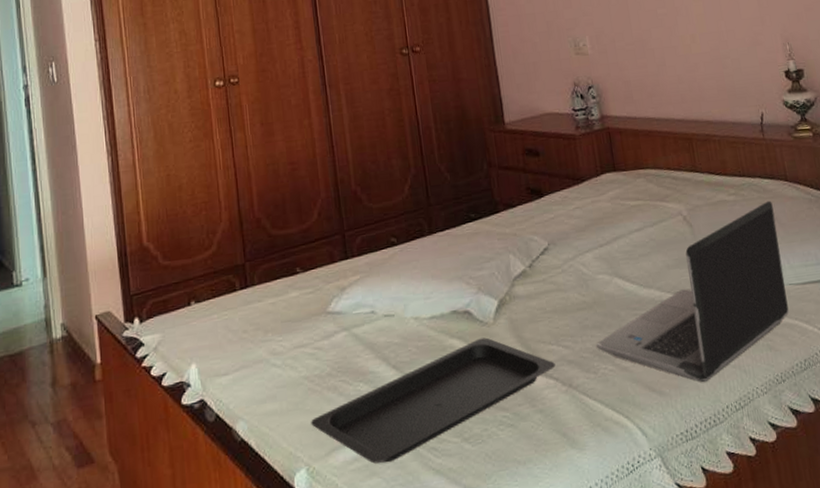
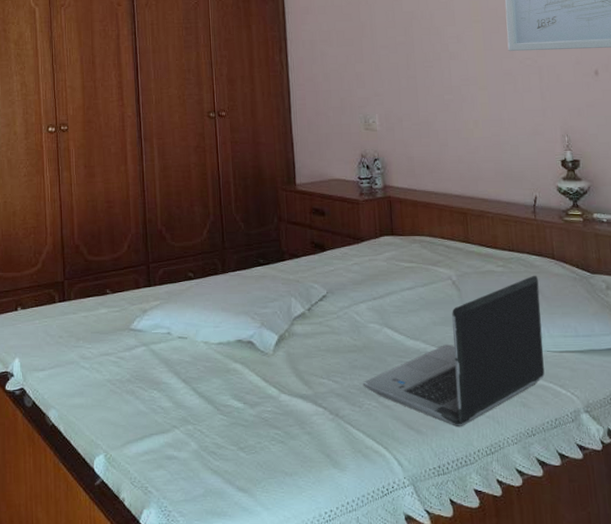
serving tray: present [311,337,556,464] -> none [111,365,325,458]

